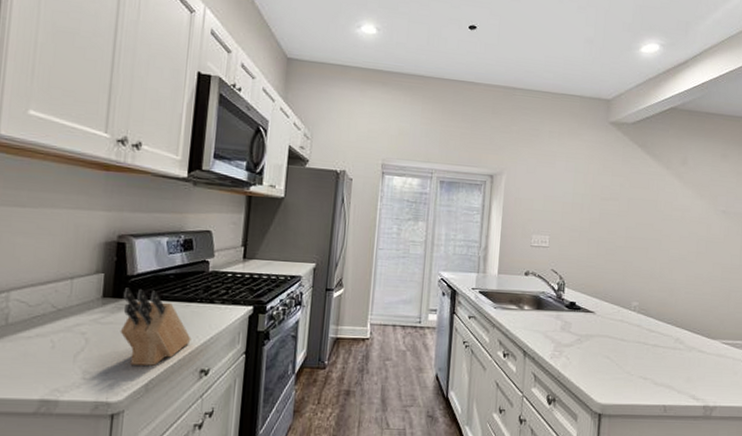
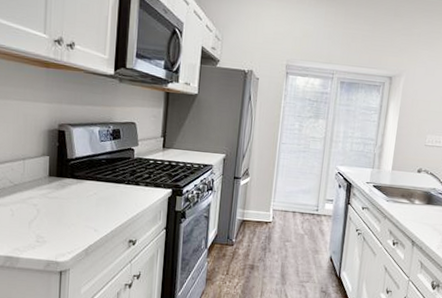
knife block: present [120,287,191,366] -> none [64,169,121,235]

